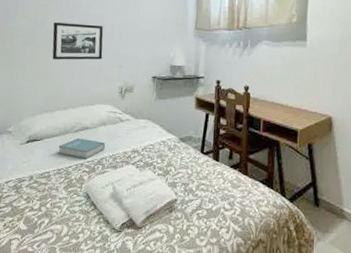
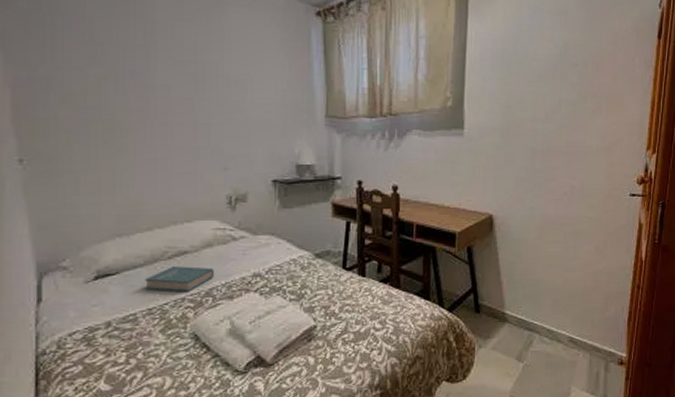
picture frame: present [52,22,104,60] -> none [114,110,198,164]

